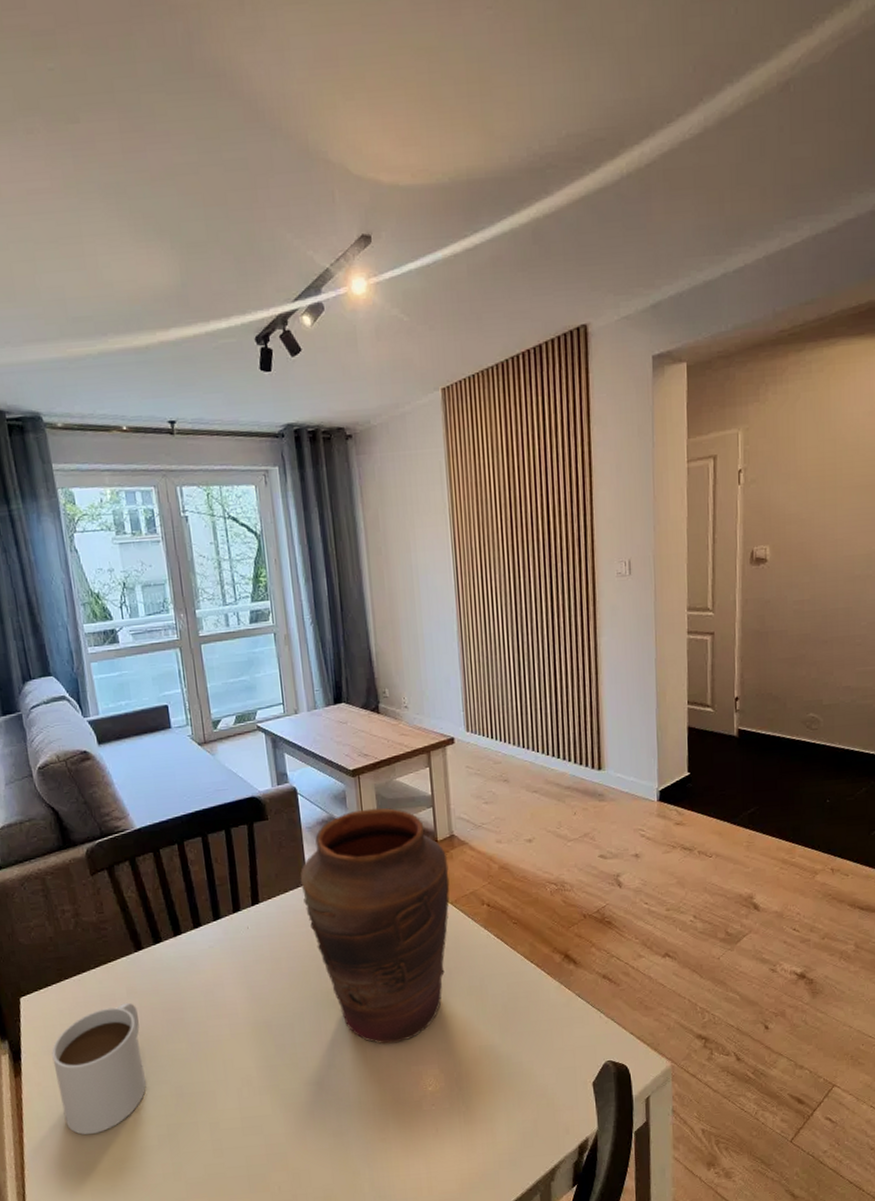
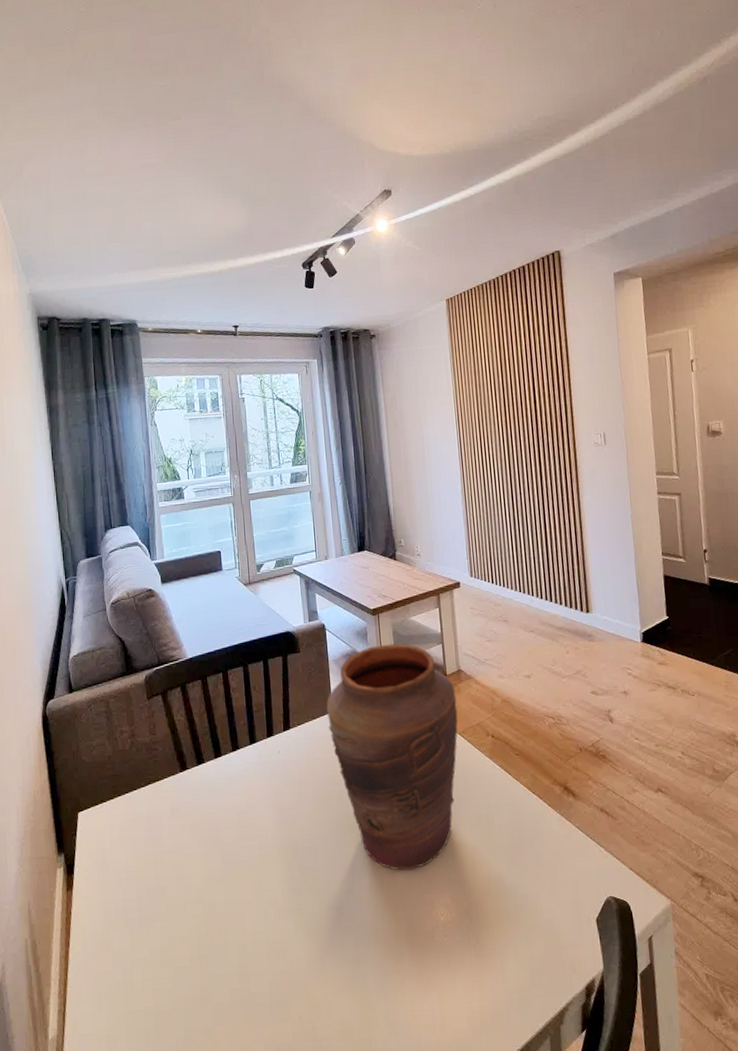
mug: present [51,1002,146,1135] -> none [101,820,182,953]

